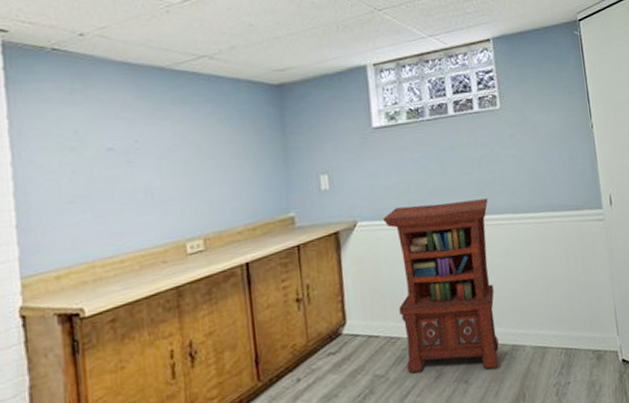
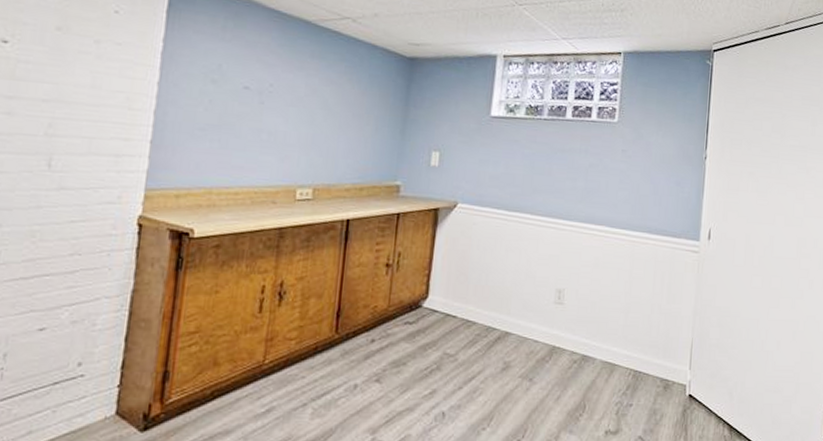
lectern: present [383,198,499,374] -> none [477,197,588,373]

